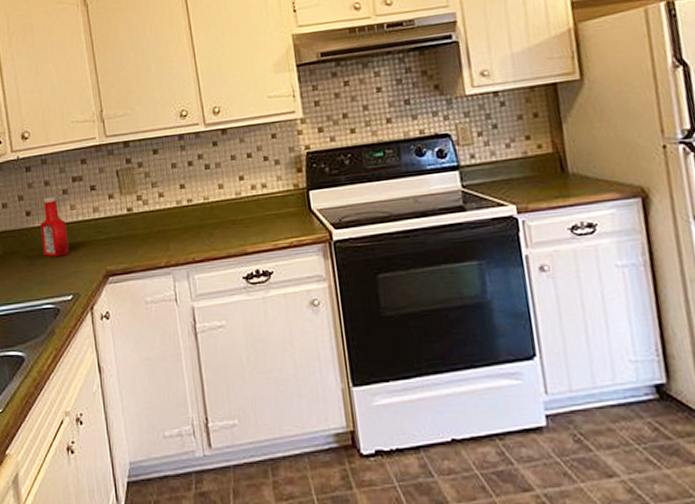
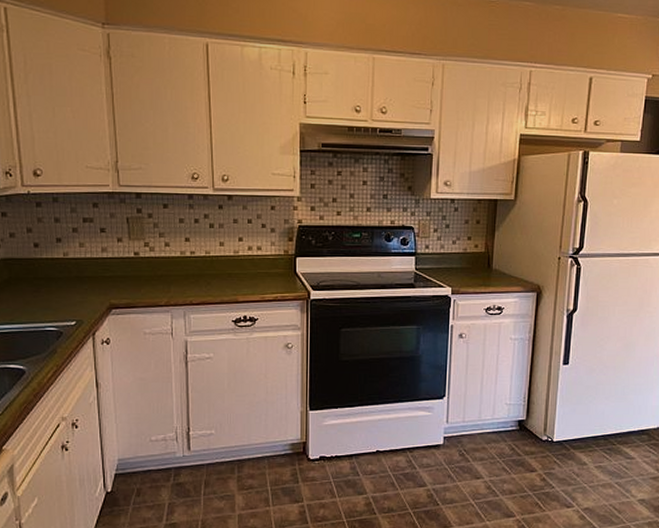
ketchup bottle: present [40,196,69,257] -> none [48,233,75,287]

